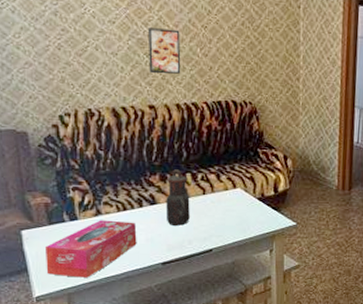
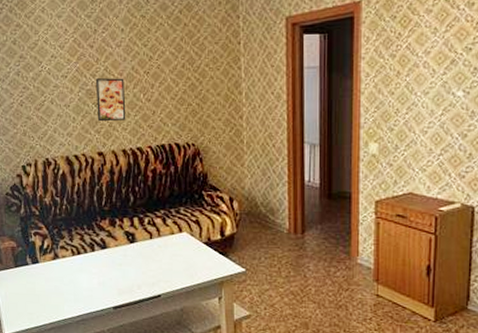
tissue box: present [46,220,137,278] -> none [13,263,90,319]
teapot: present [166,169,190,226] -> none [115,214,138,270]

